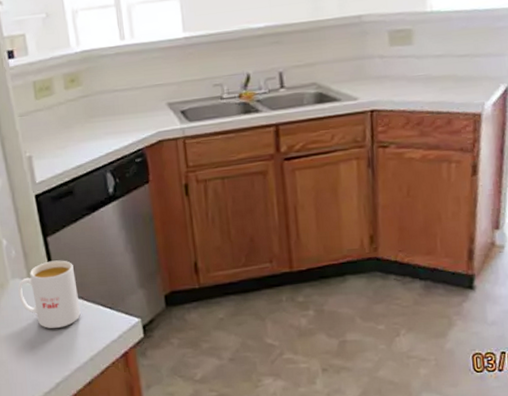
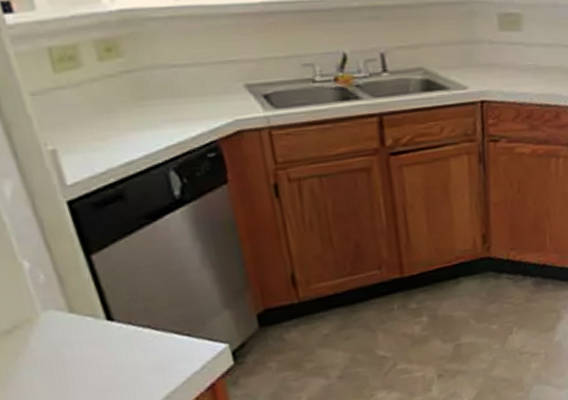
mug: present [17,260,81,328] -> none [53,282,149,368]

